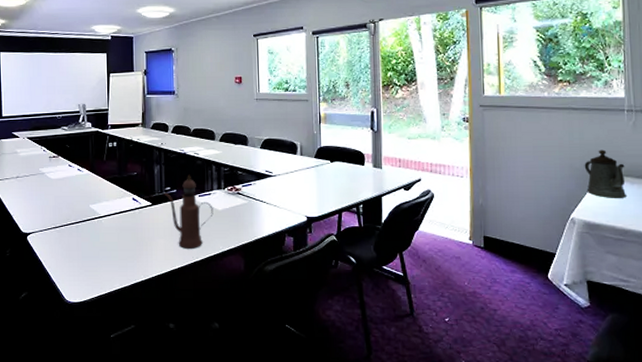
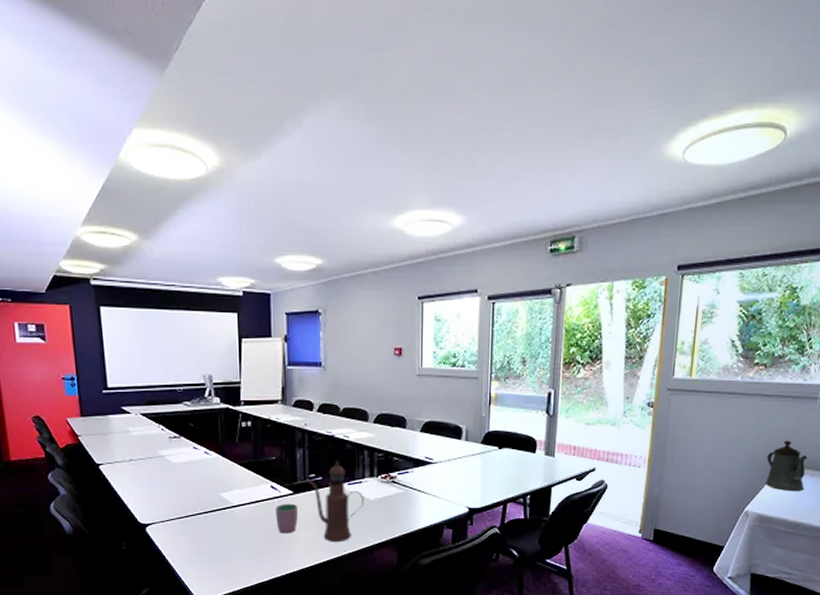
cup: none [137,213,156,242] -> present [276,503,299,534]

